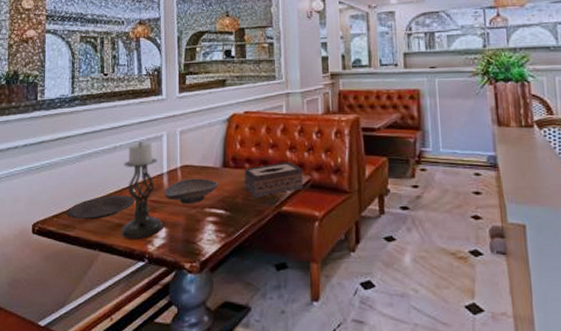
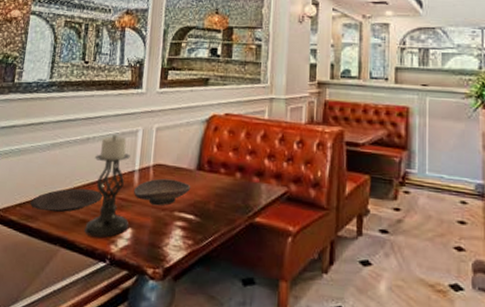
tissue box: present [245,162,303,198] -> none [218,170,280,206]

